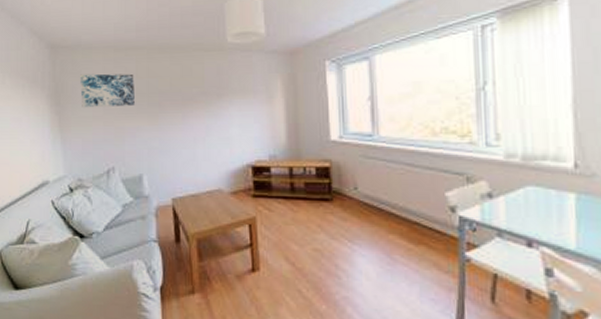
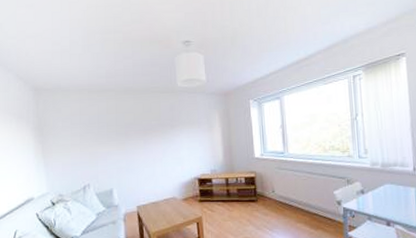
wall art: present [80,73,136,108] -> none [60,110,107,138]

